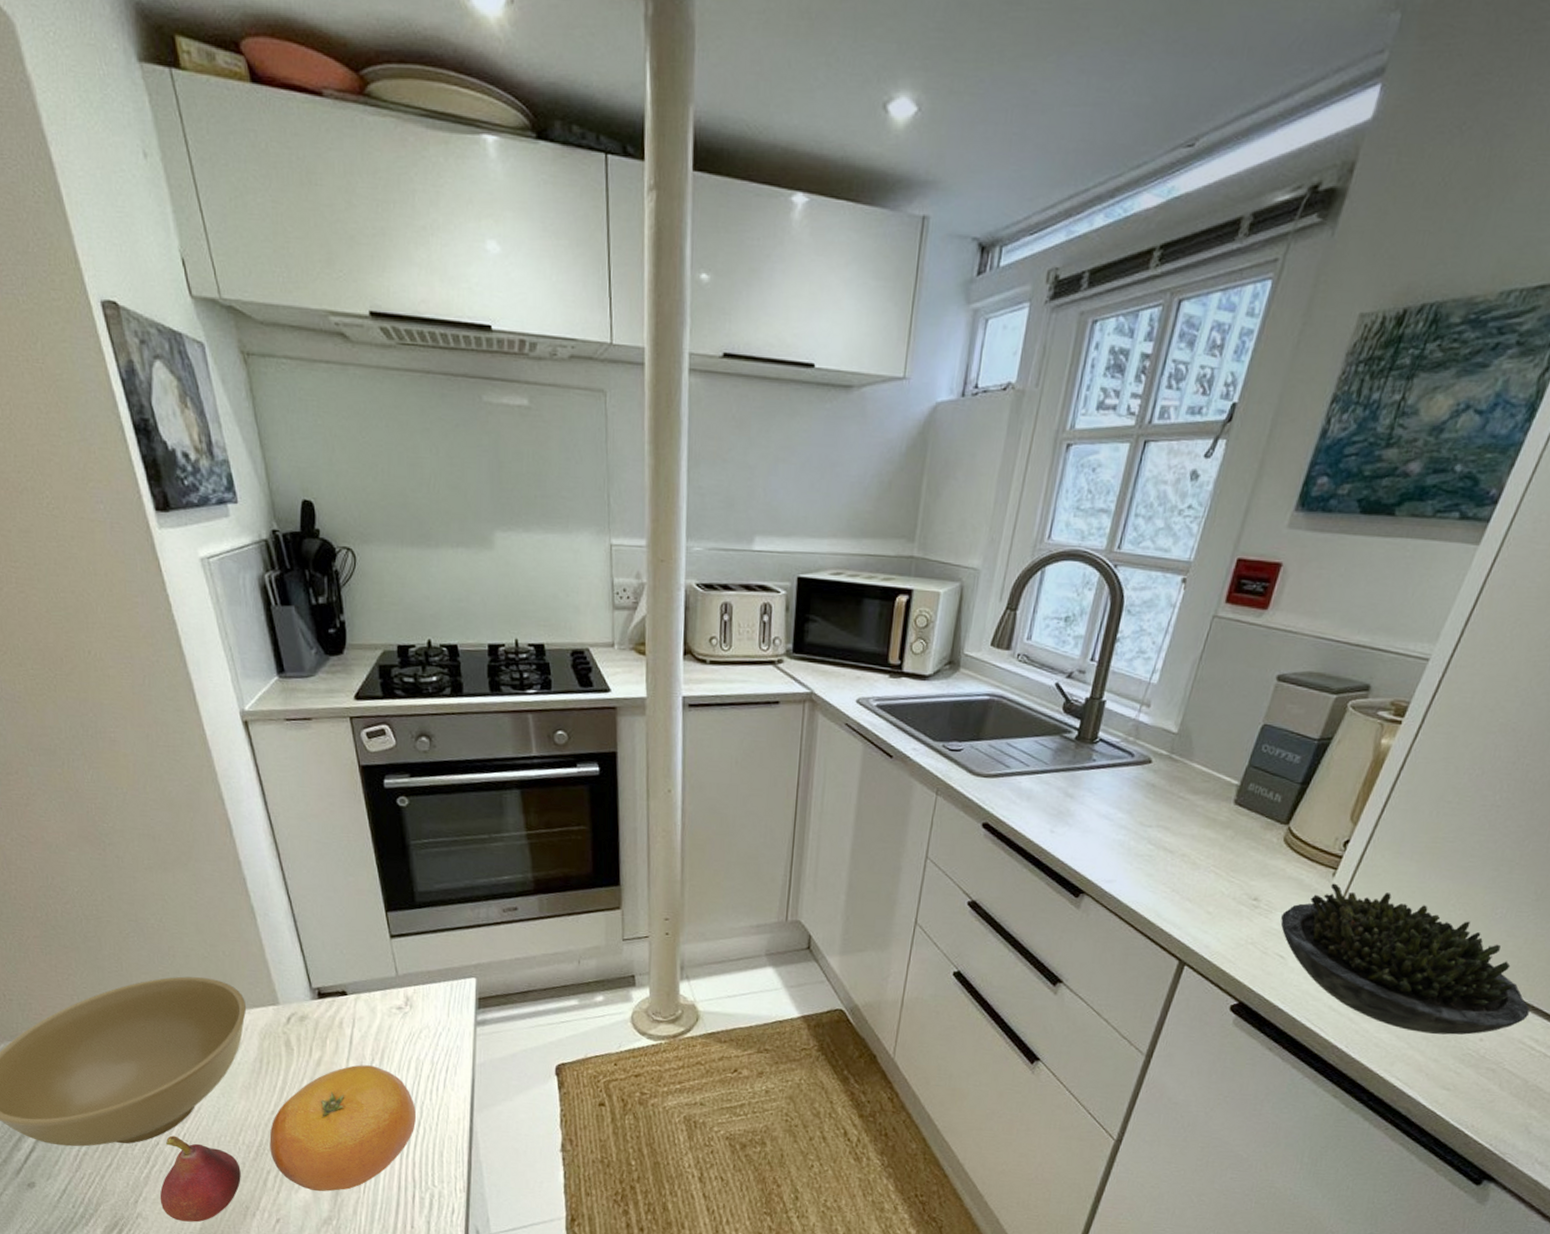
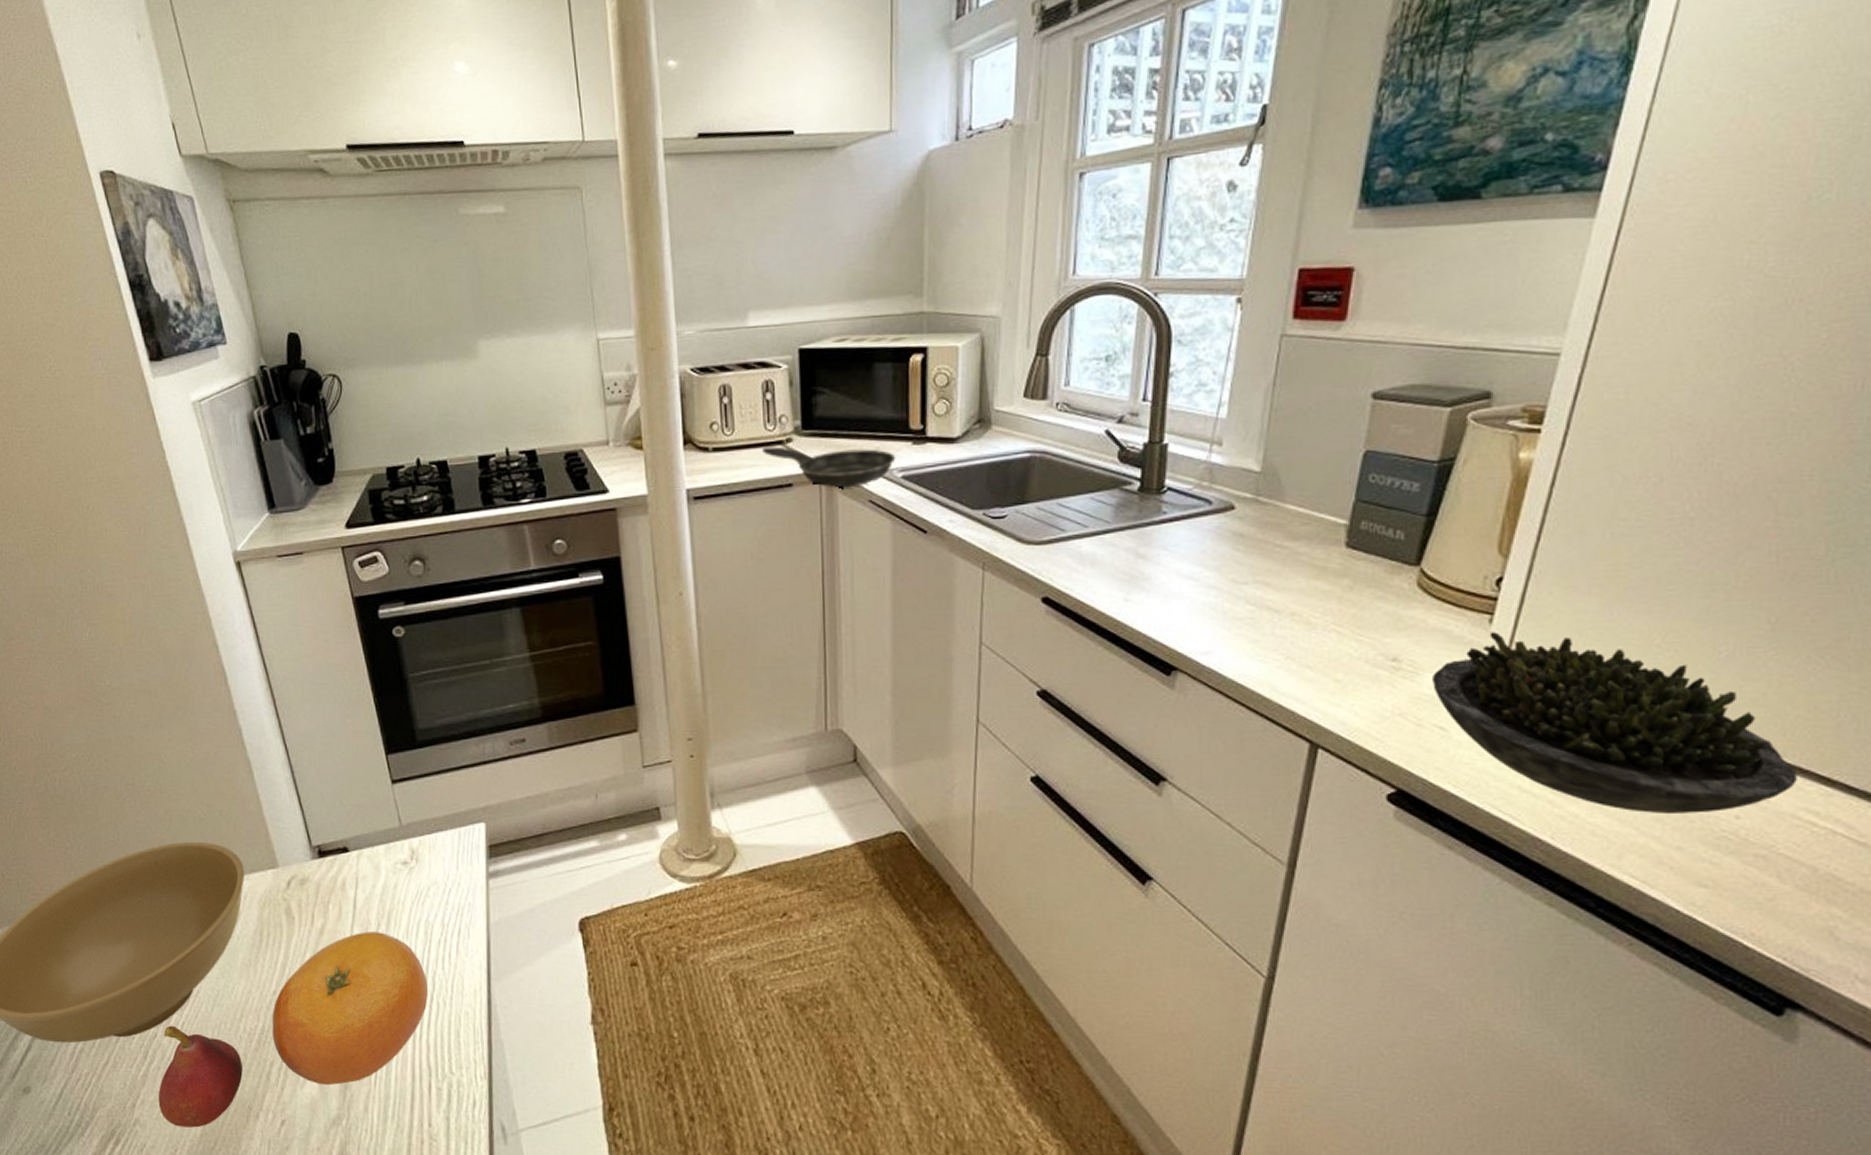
frying pan: none [755,665,874,710] -> present [762,446,896,488]

